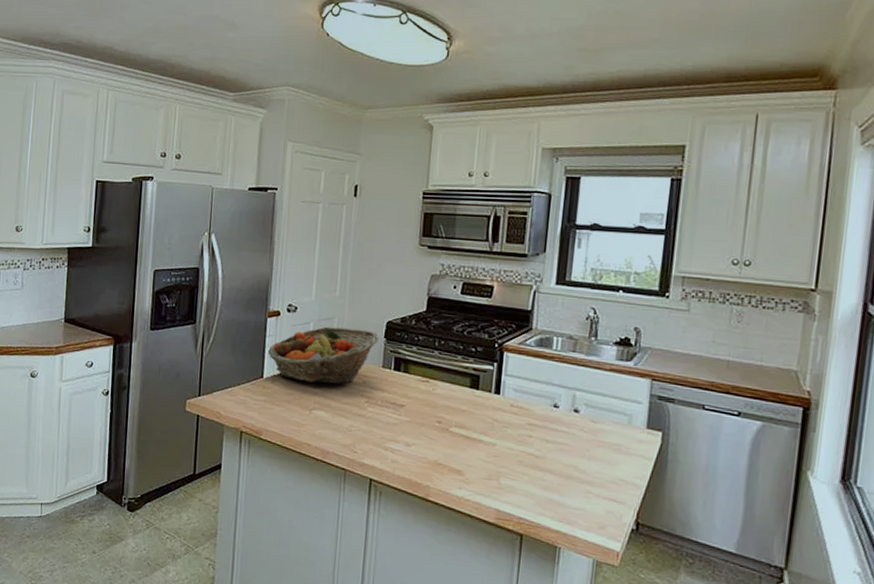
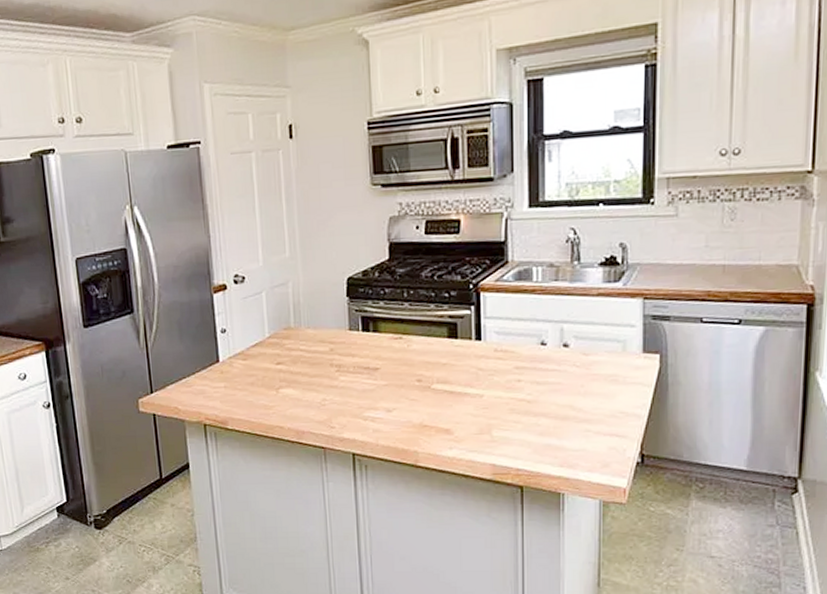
fruit basket: present [268,326,379,385] -> none [220,291,341,359]

